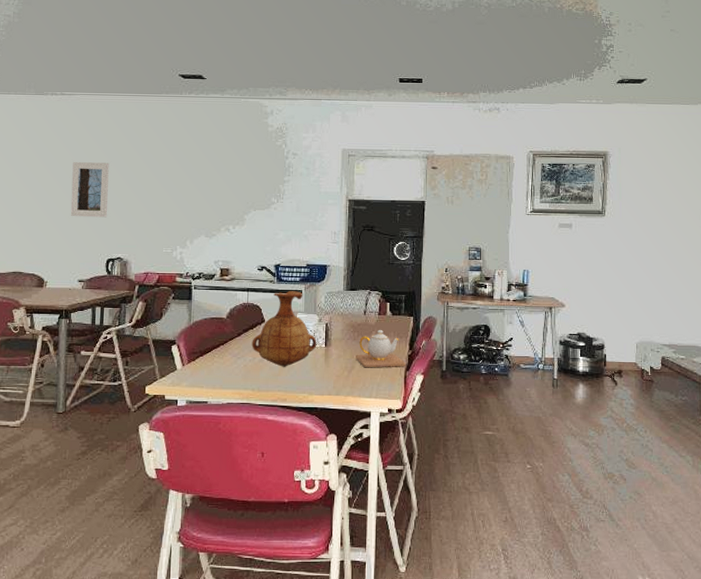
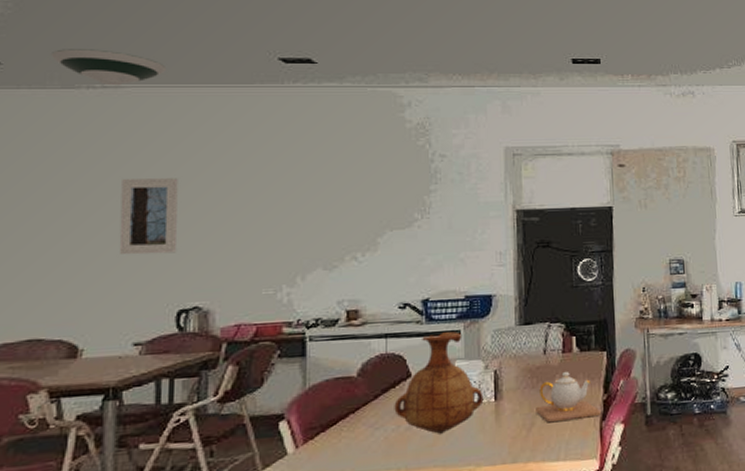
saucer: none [29,66,103,94] -> present [50,49,167,86]

